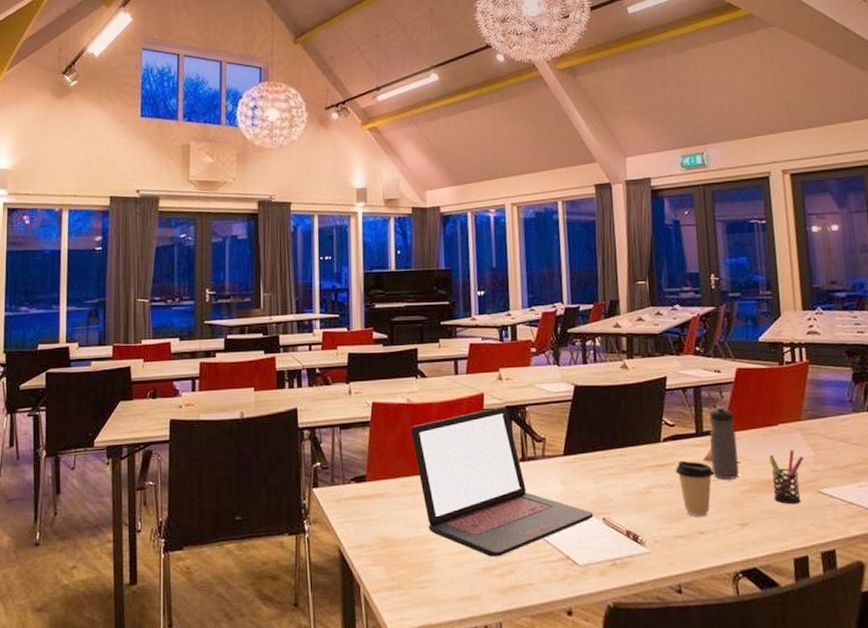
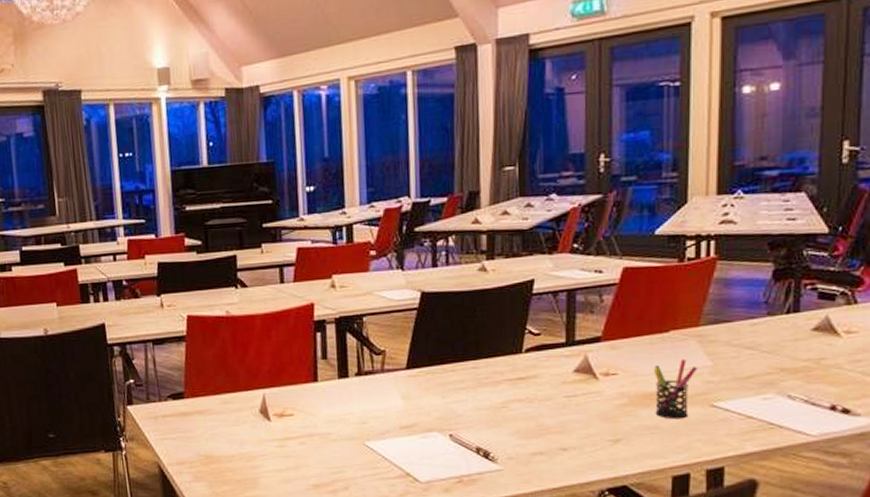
laptop: present [410,407,594,557] -> none [231,317,439,474]
coffee cup: present [675,460,714,518] -> none [537,372,584,433]
water bottle: present [709,405,740,479] -> none [582,311,616,393]

